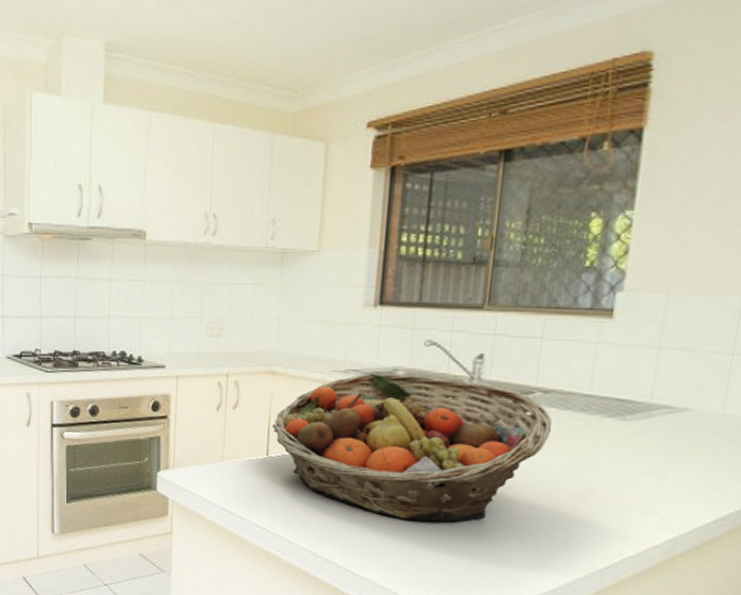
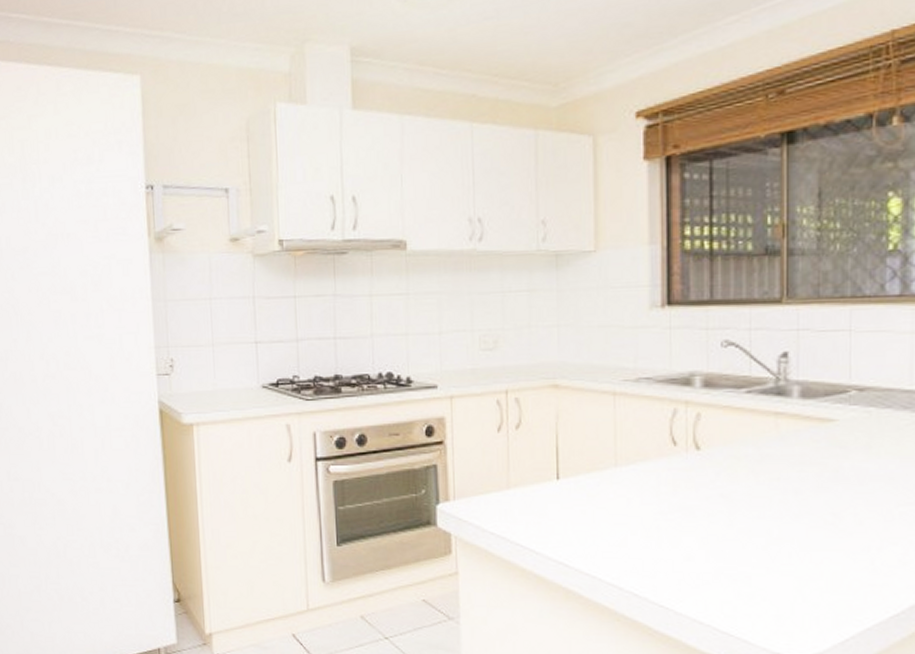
fruit basket: present [272,373,552,522] -> none [561,380,873,544]

